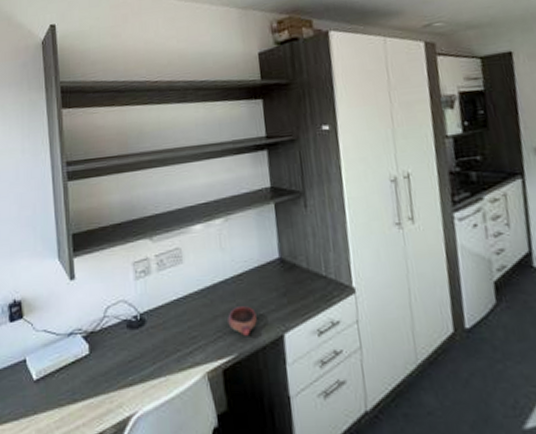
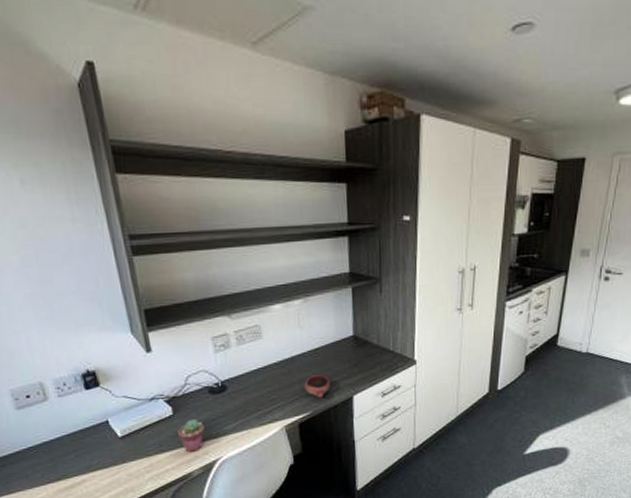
potted succulent: none [93,359,121,403] -> present [178,418,206,452]

